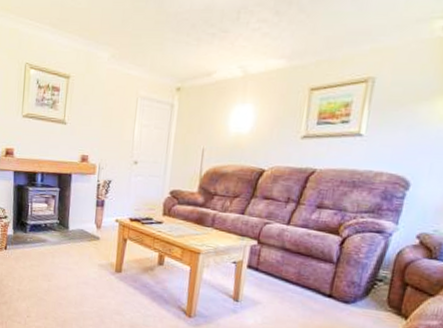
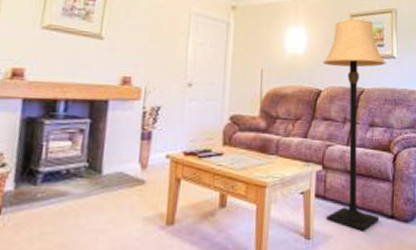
lamp: none [256,92,349,304] -> present [322,19,386,231]

